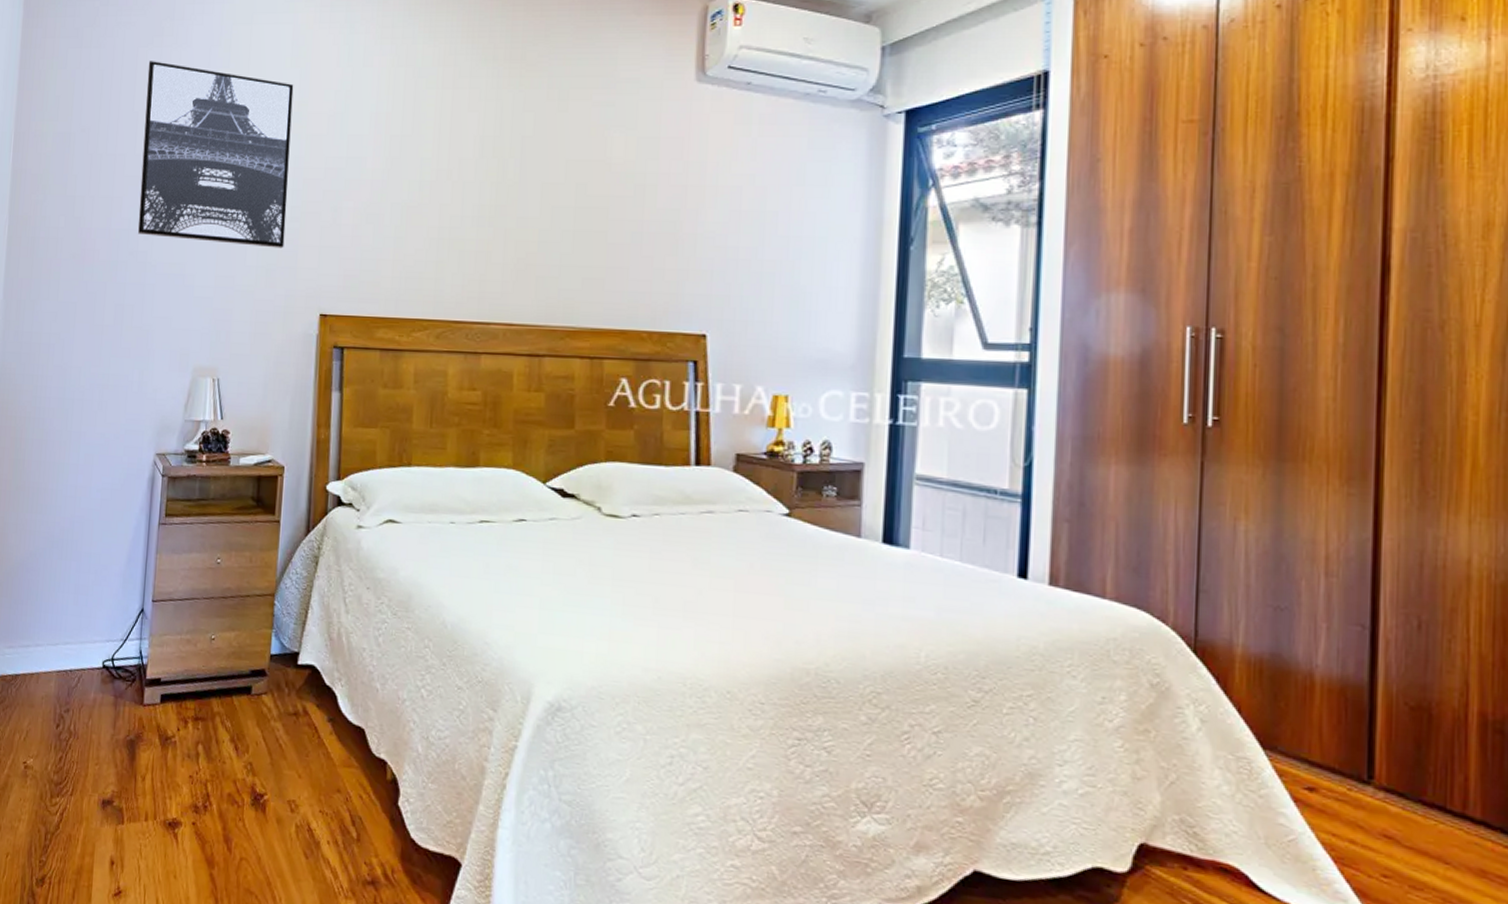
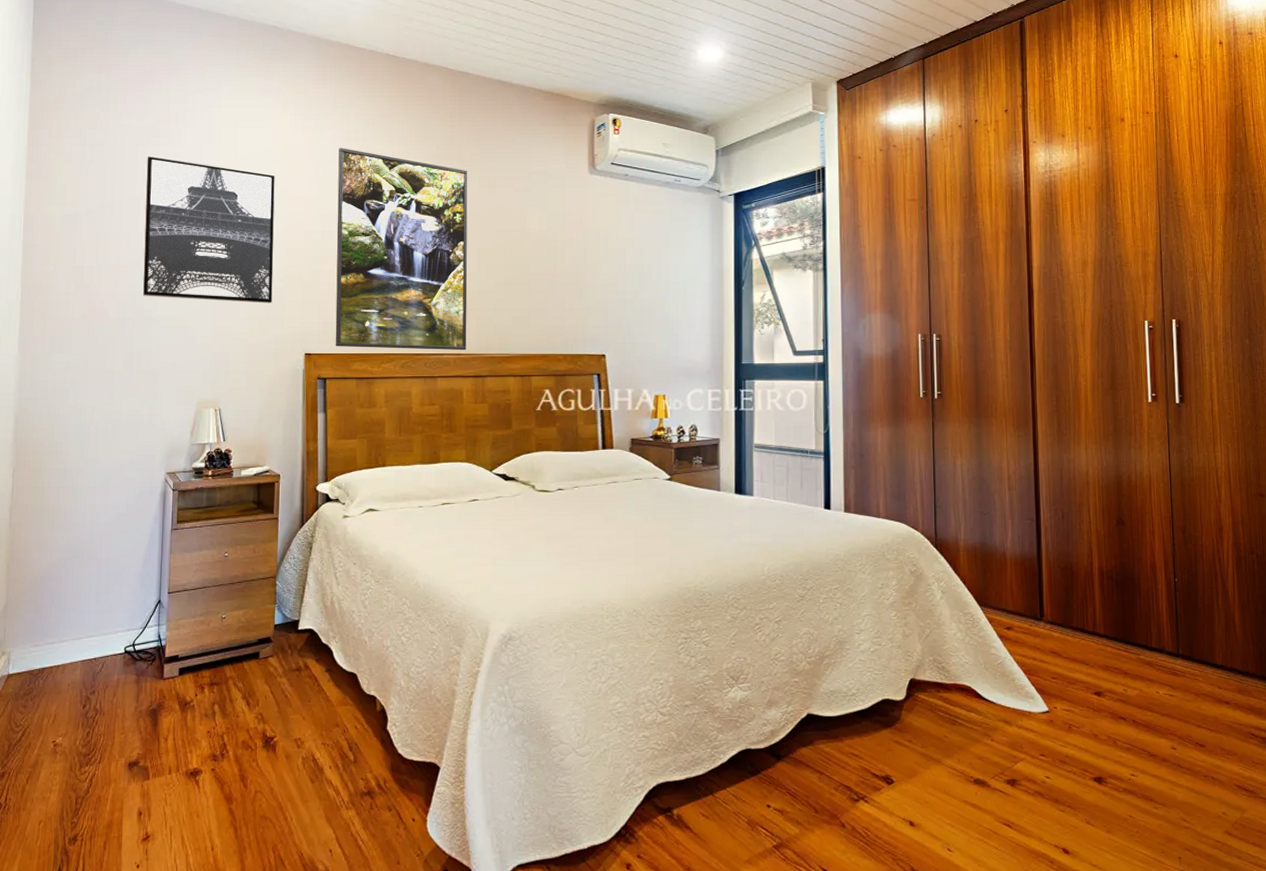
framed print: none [356,48,533,320] -> present [335,148,468,351]

